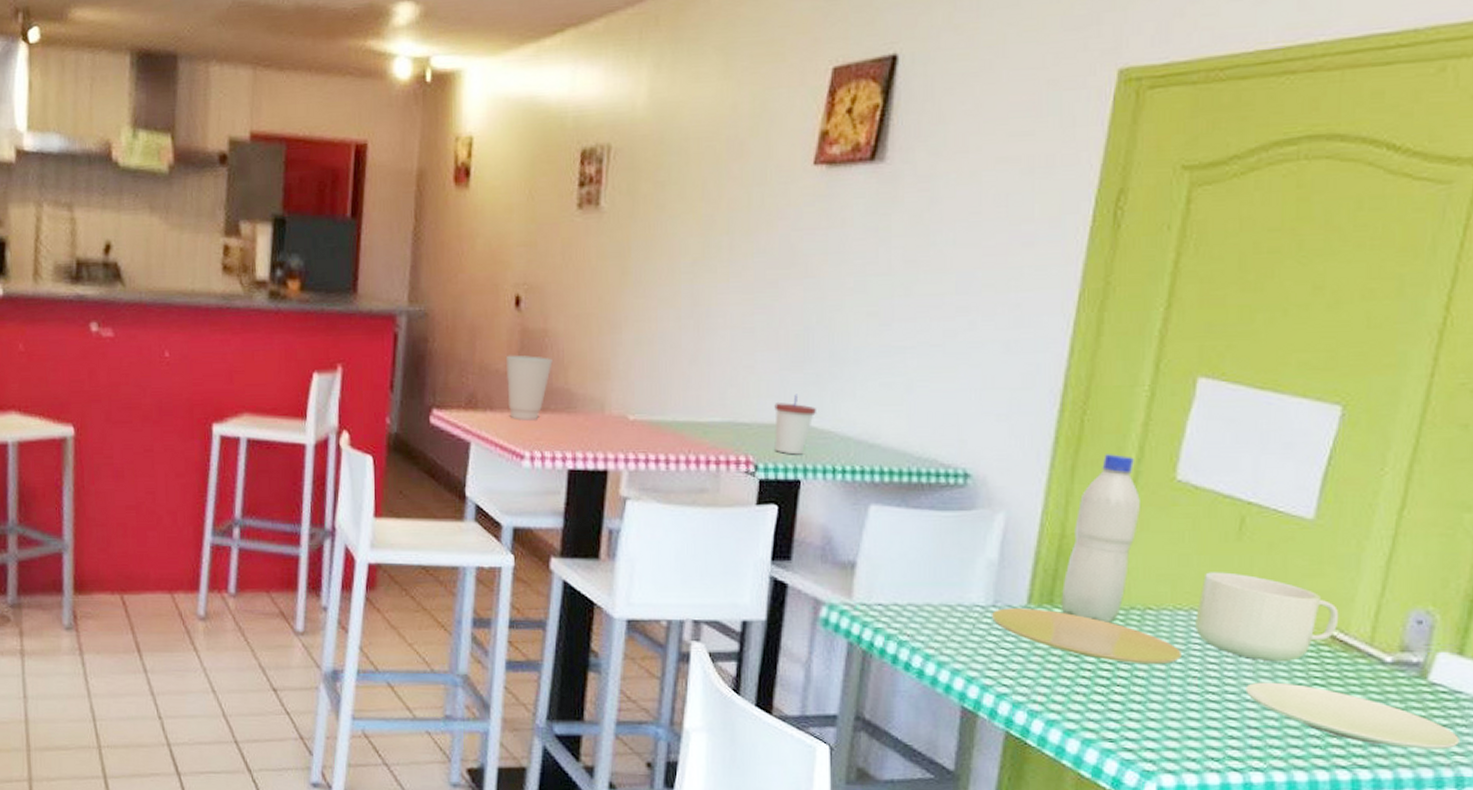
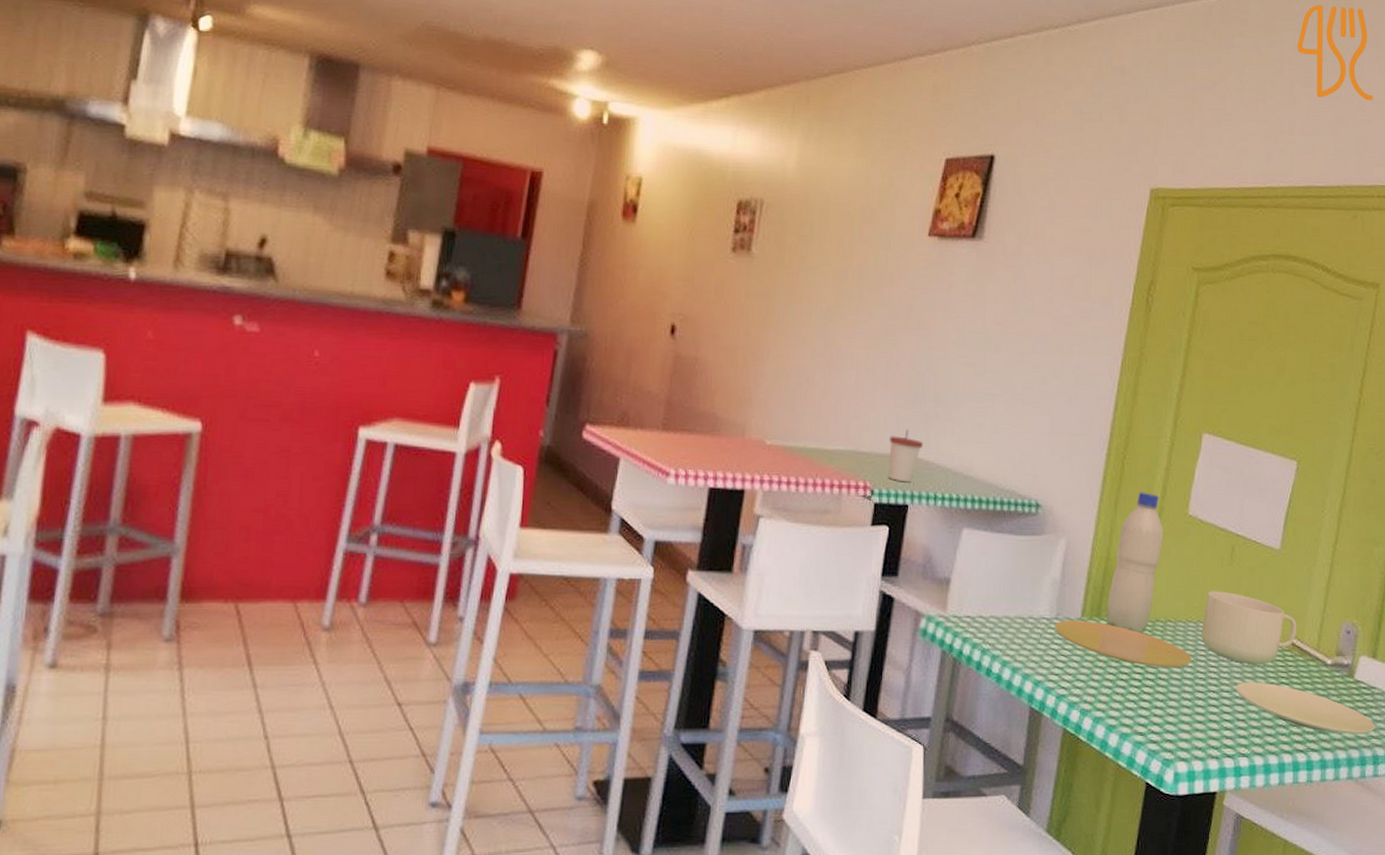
cup: present [505,355,553,422] -> none [657,378,701,442]

